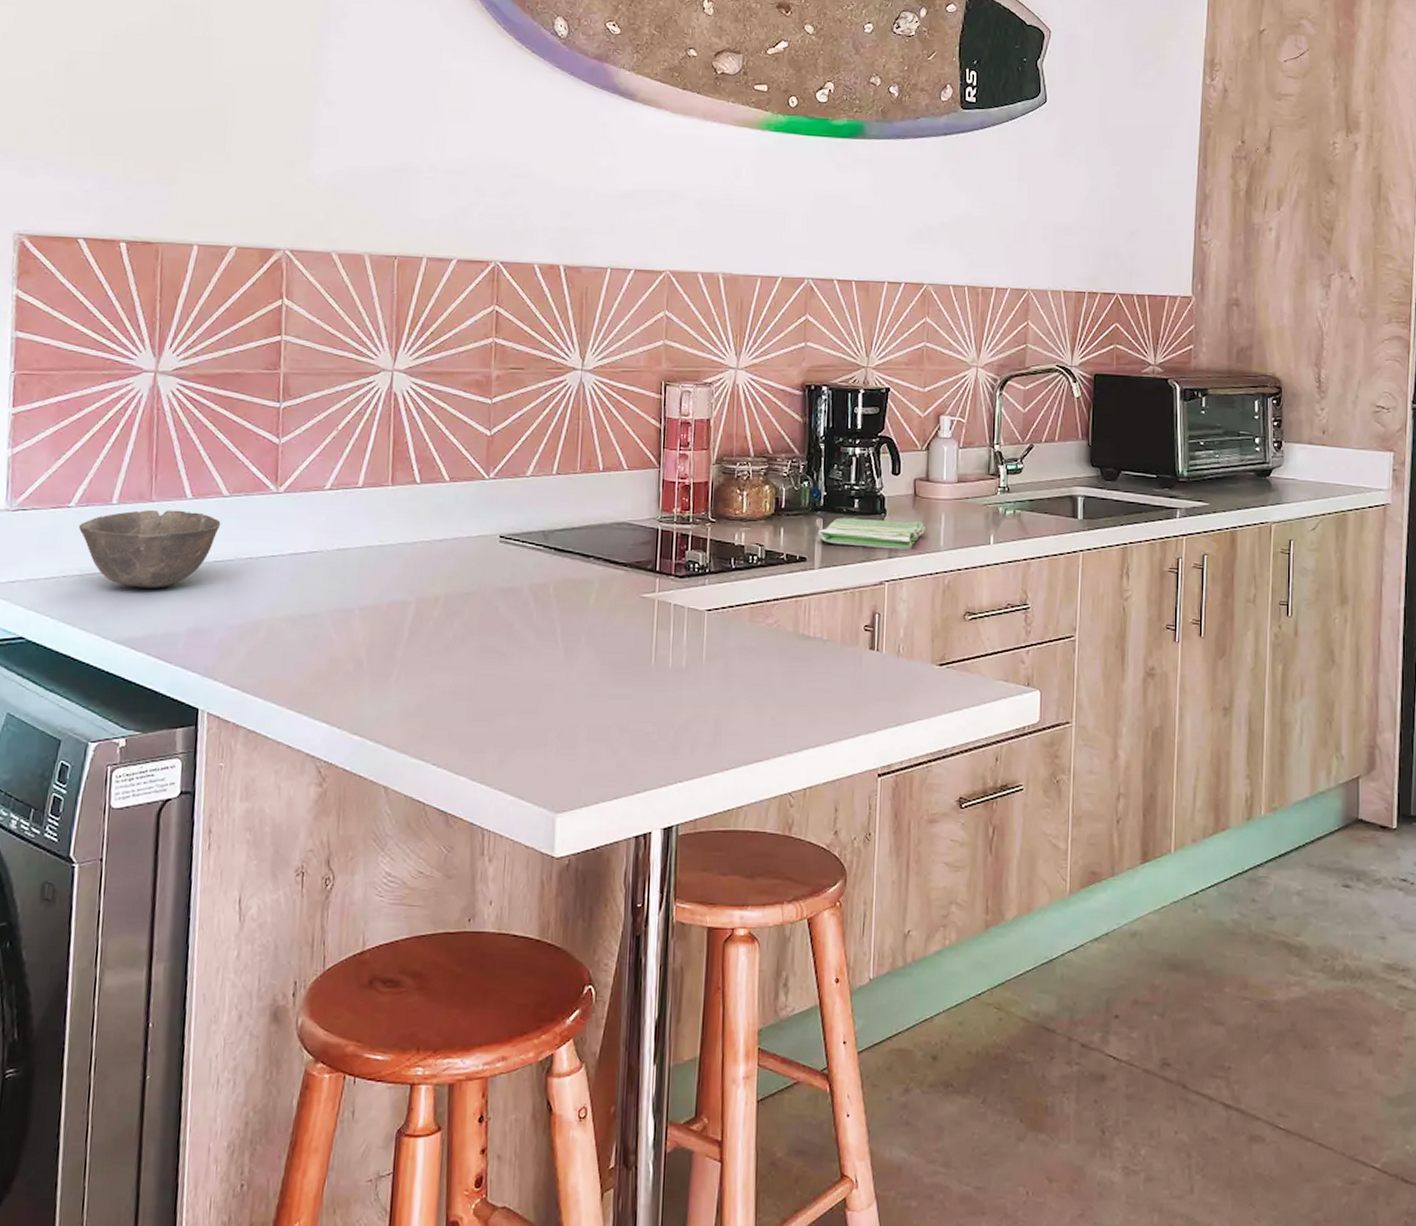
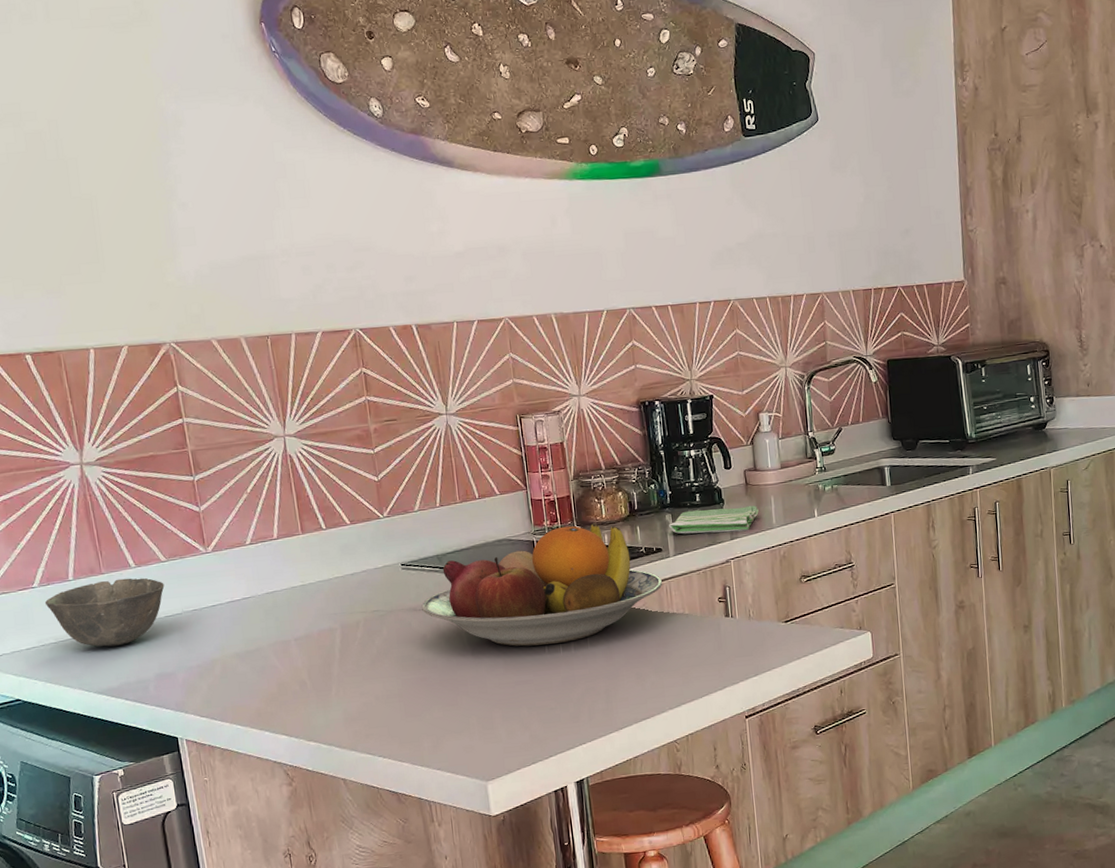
fruit bowl: none [514,516,802,656] -> present [421,522,663,647]

